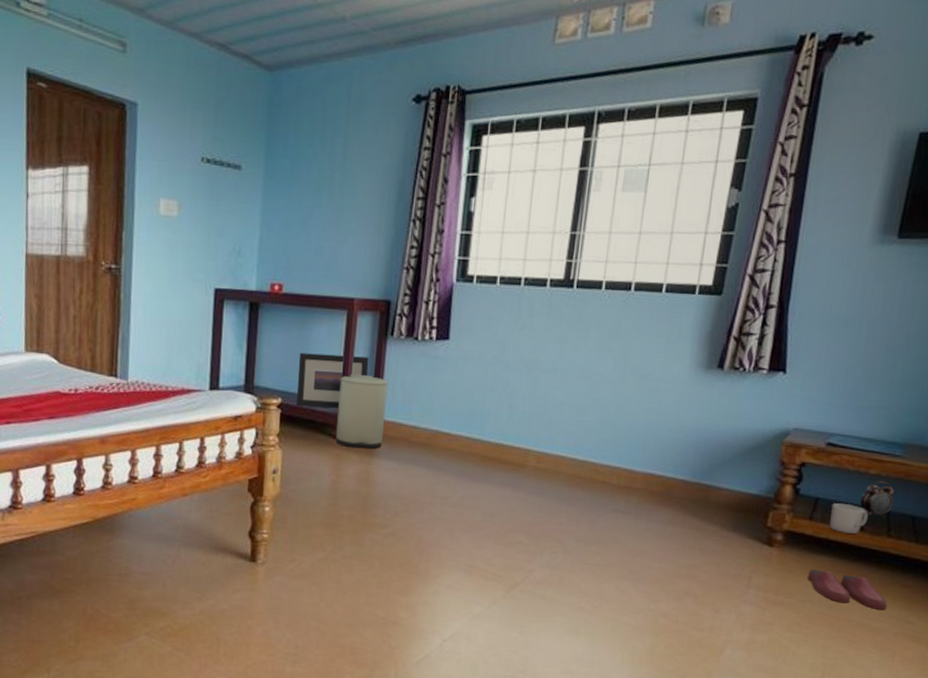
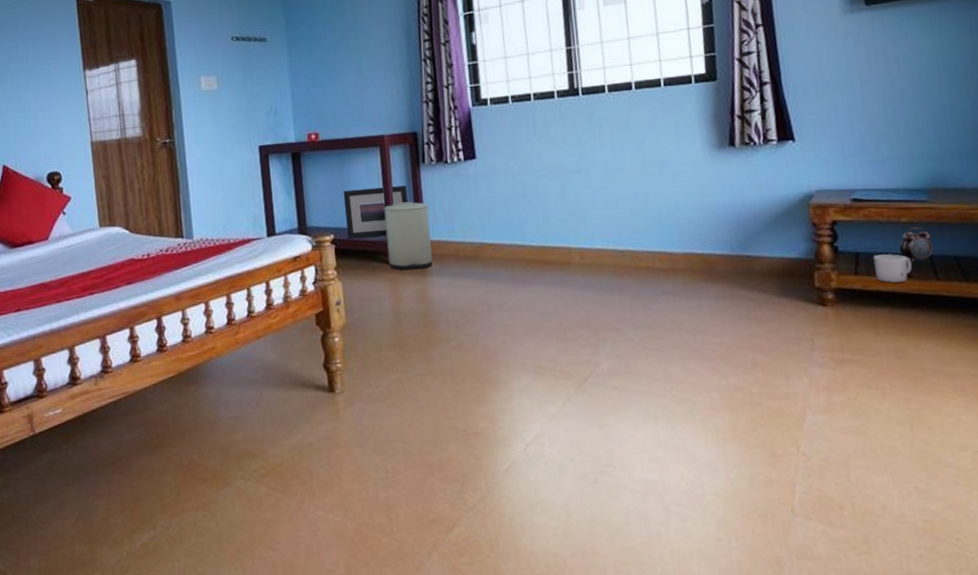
slippers: present [808,569,887,610] -> none [868,321,956,354]

